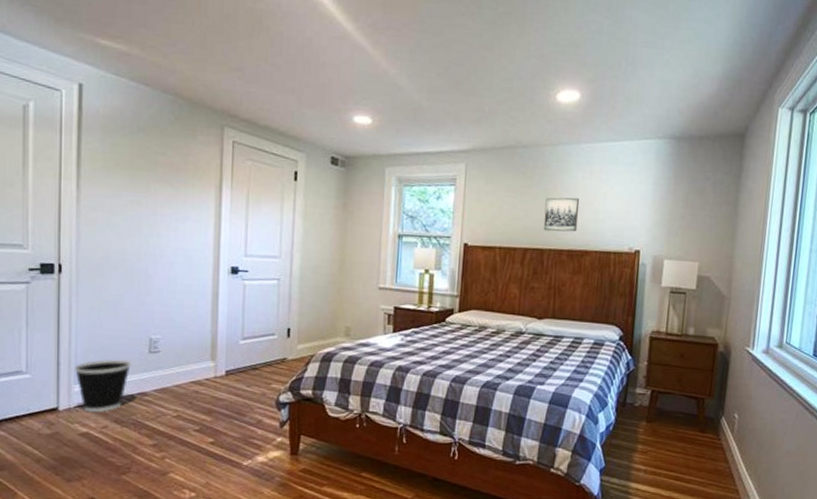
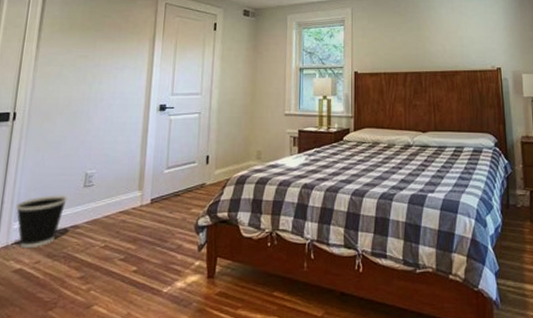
wall art: present [543,197,580,232] -> none [418,28,447,57]

